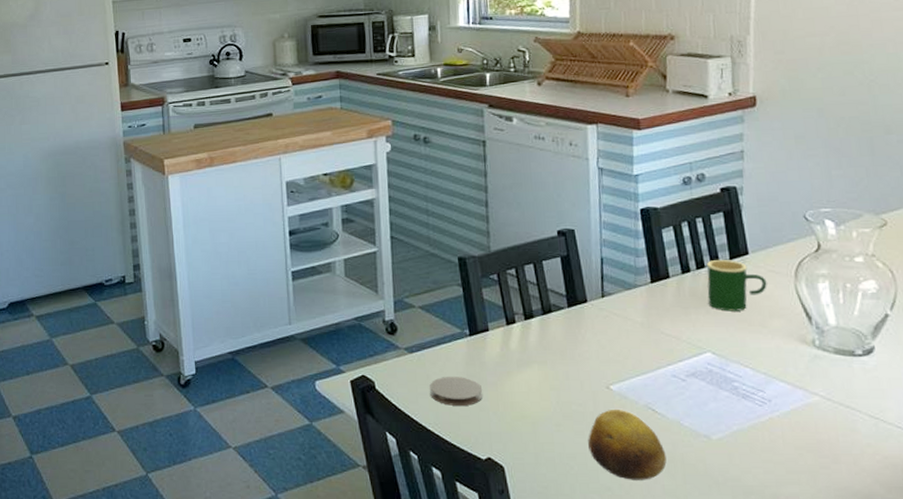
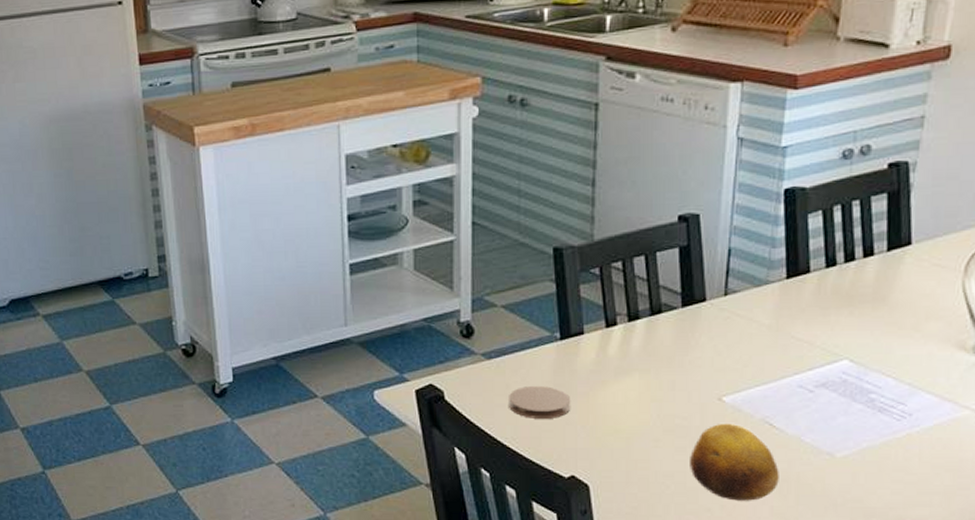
mug: present [707,259,767,312] -> none [853,250,929,313]

